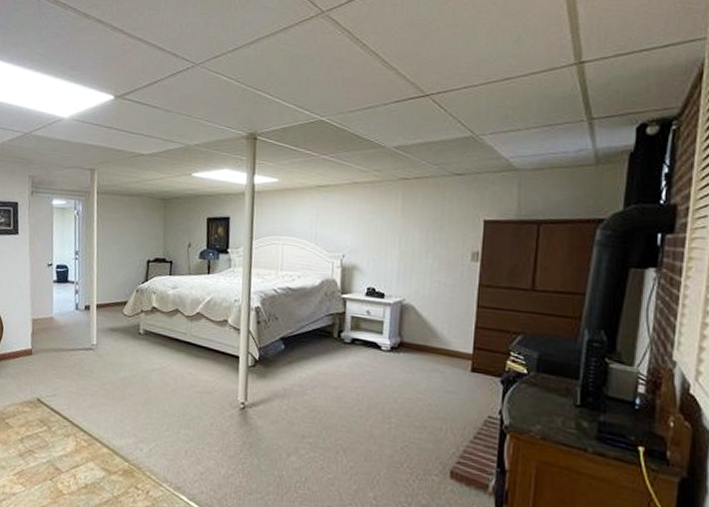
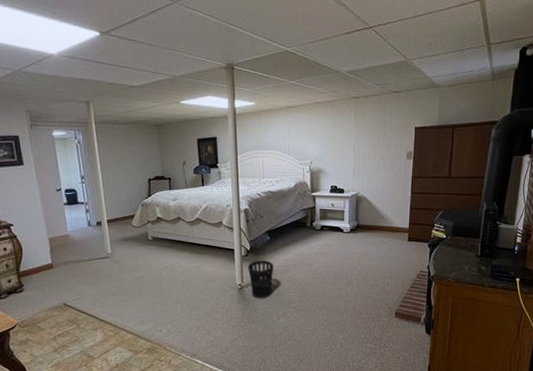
wastebasket: none [254,374,288,427] -> present [248,260,274,299]

